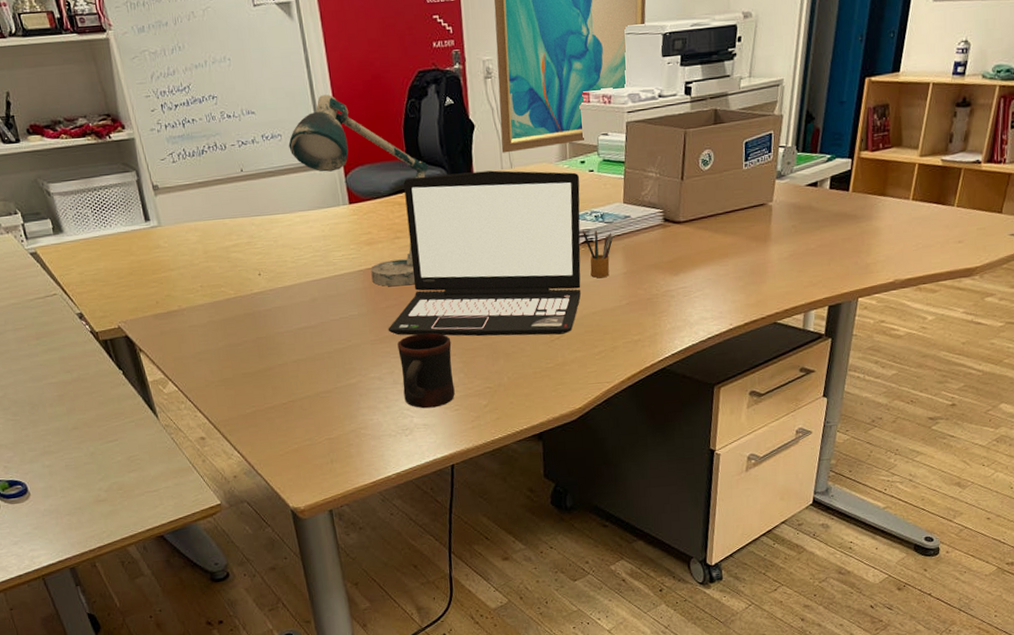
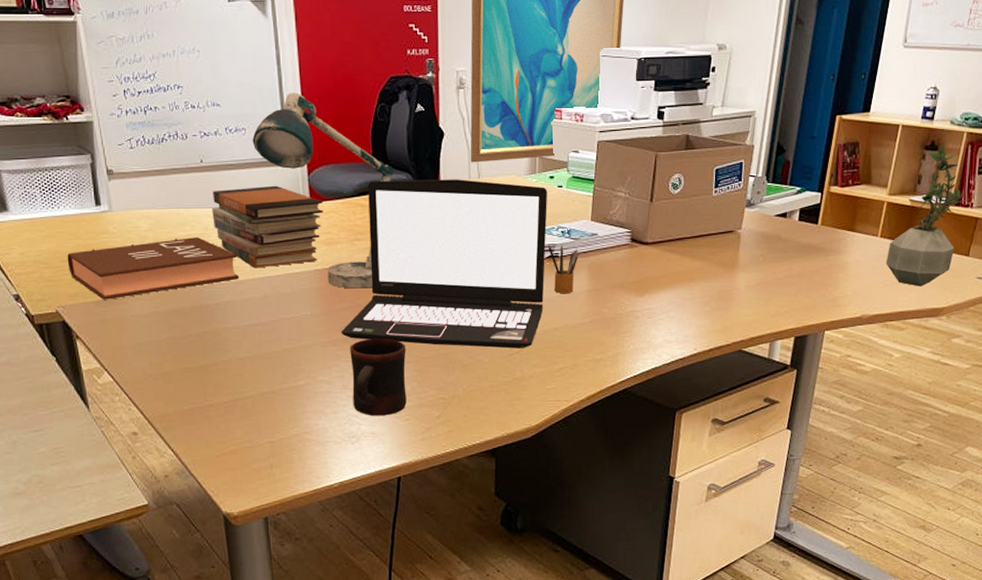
book: none [123,246,287,313] -> present [67,237,238,300]
book stack: none [255,189,362,273] -> present [212,185,323,268]
potted plant: none [918,101,1003,248] -> present [886,146,970,287]

